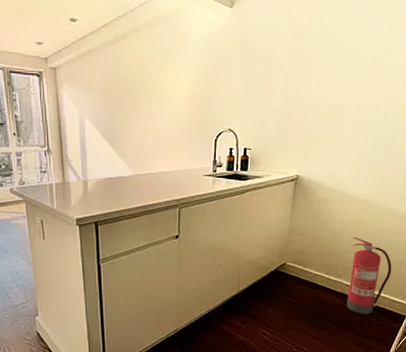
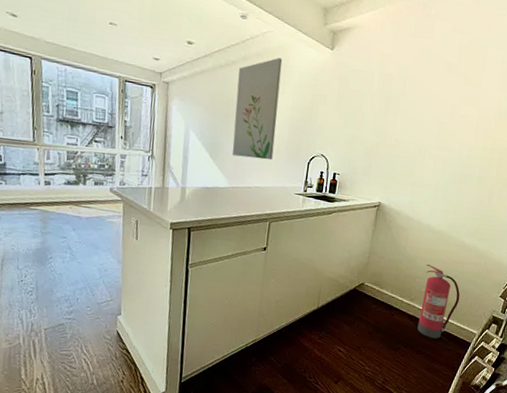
wall art: none [129,25,177,142] -> present [232,57,283,160]

